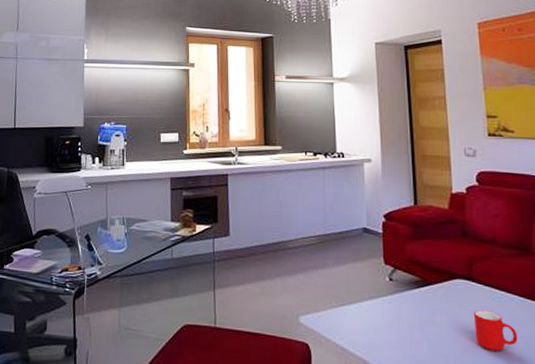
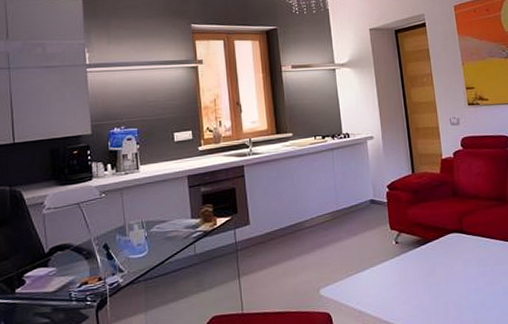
cup: present [473,310,518,351] -> none [465,256,501,290]

